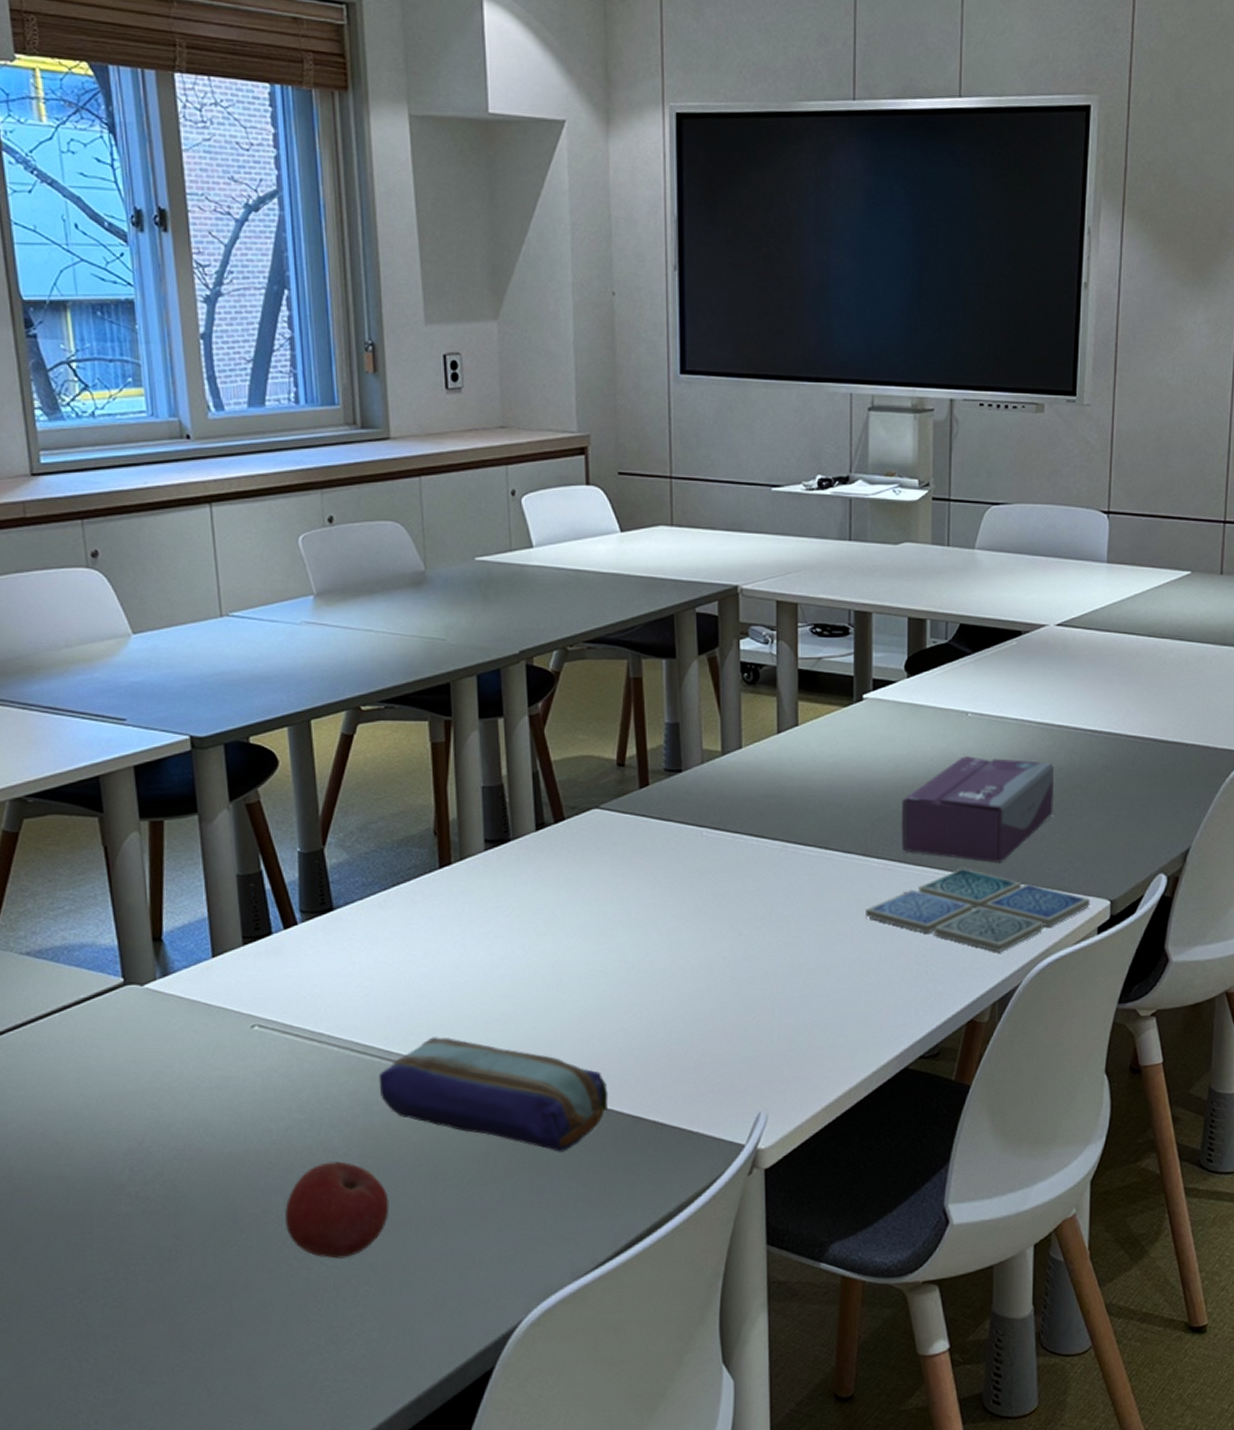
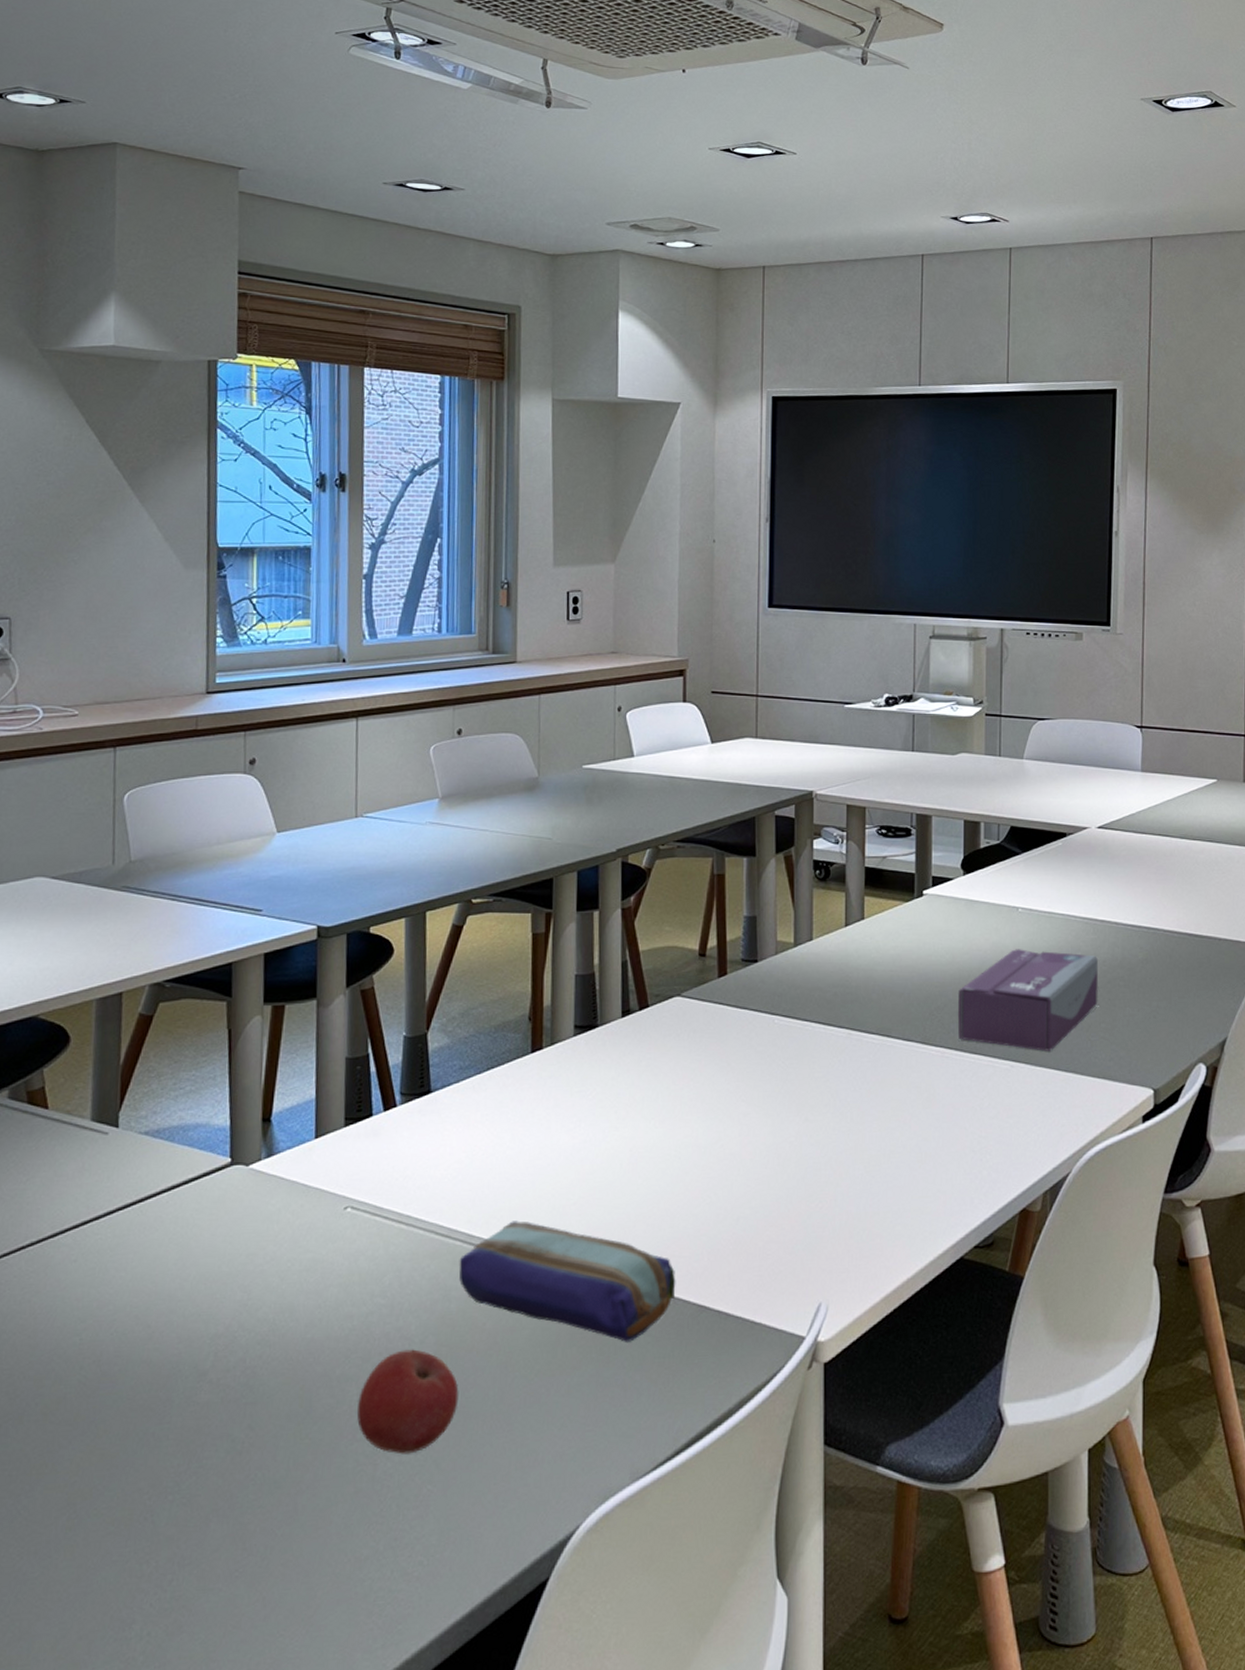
drink coaster: present [866,868,1090,952] -> none [924,1056,1134,1140]

